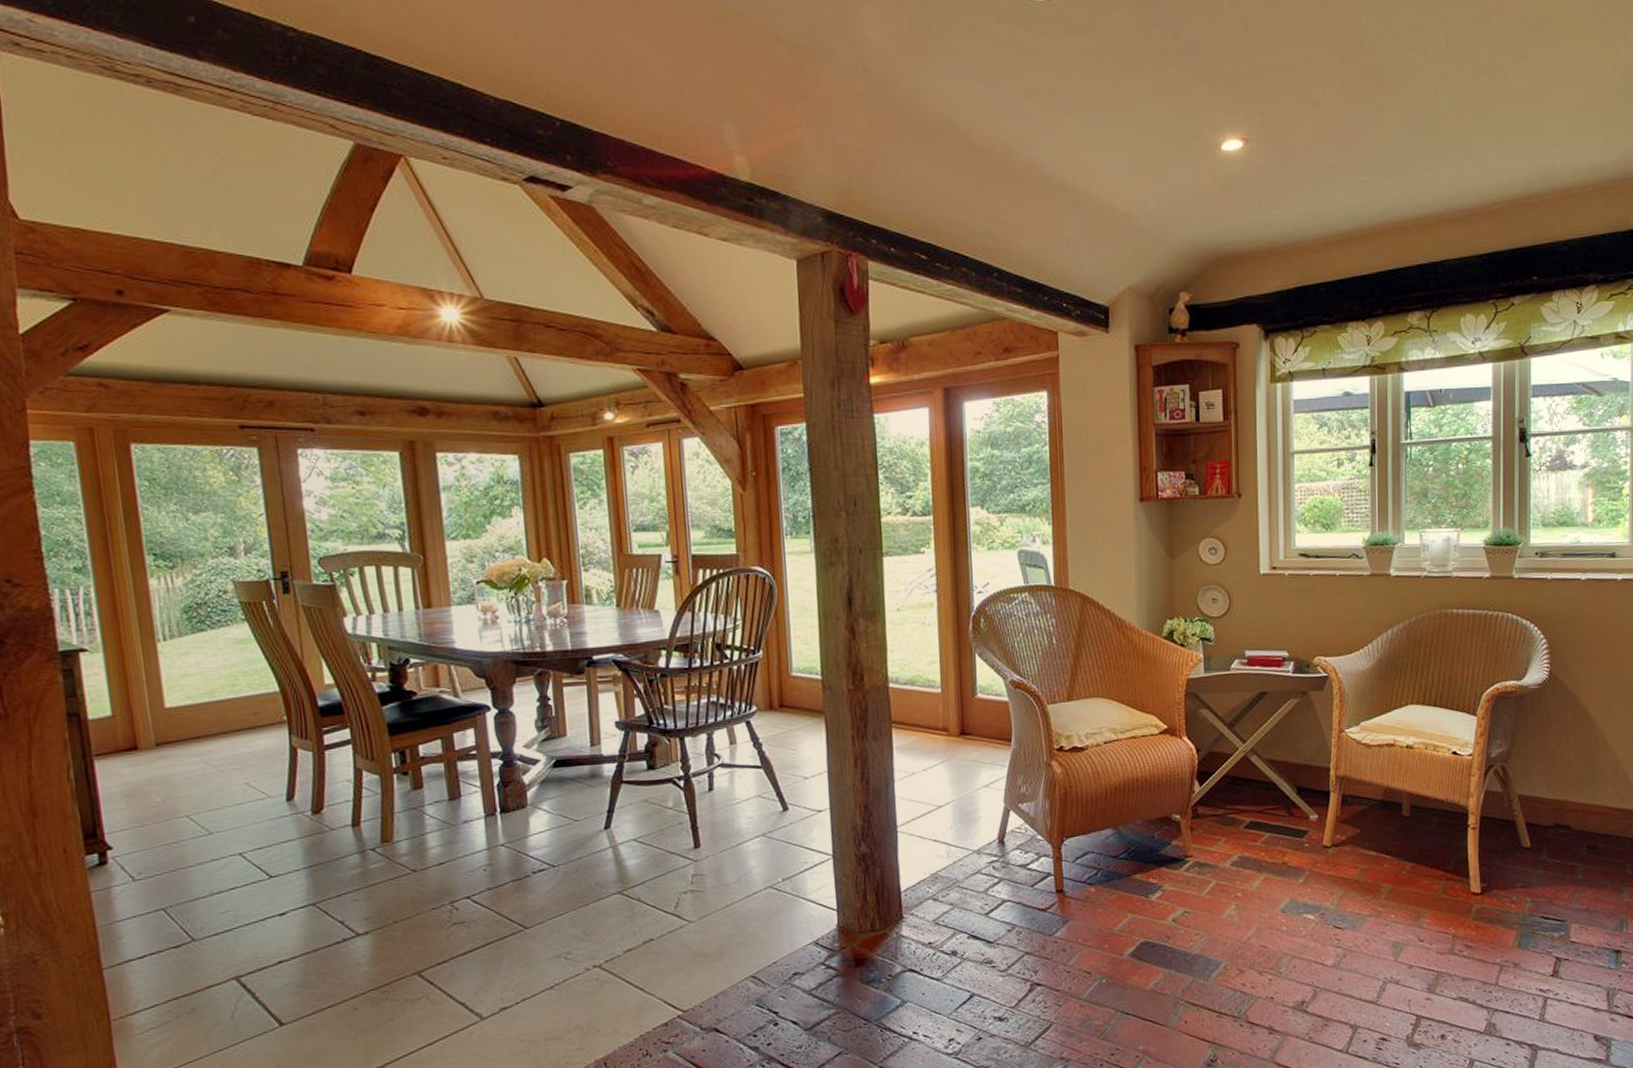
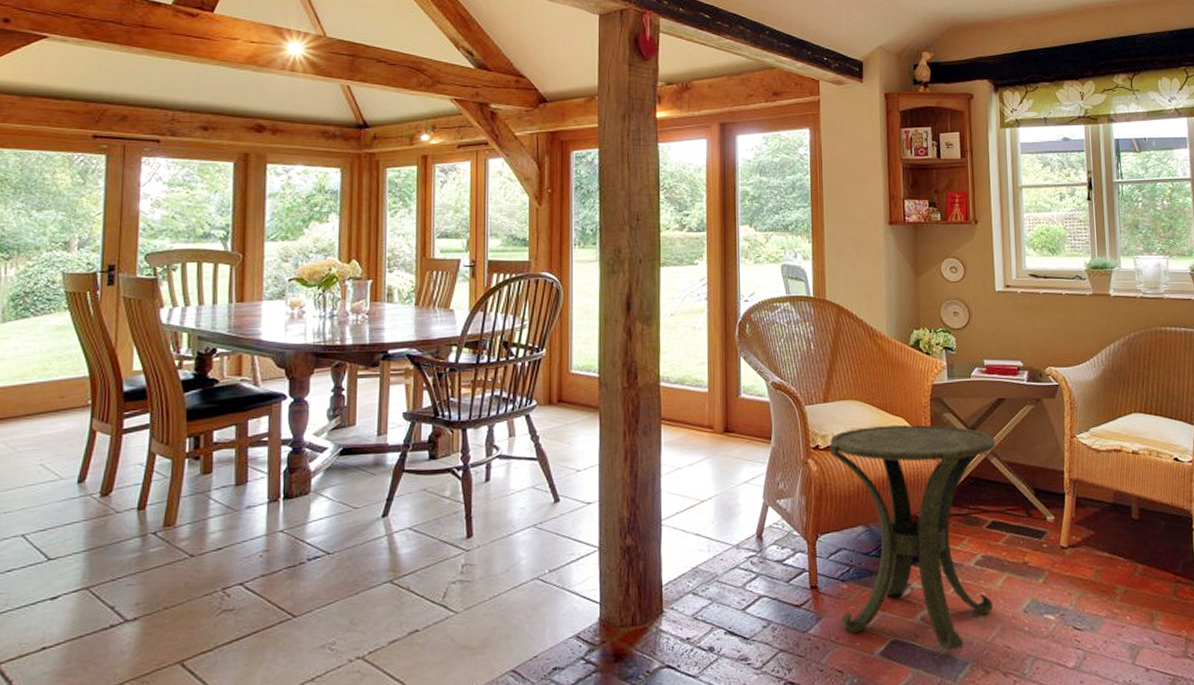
side table: none [1074,722,1255,951] -> present [829,424,995,650]

